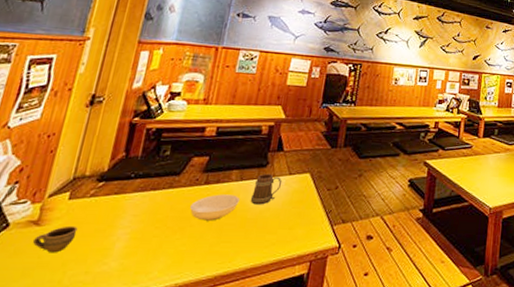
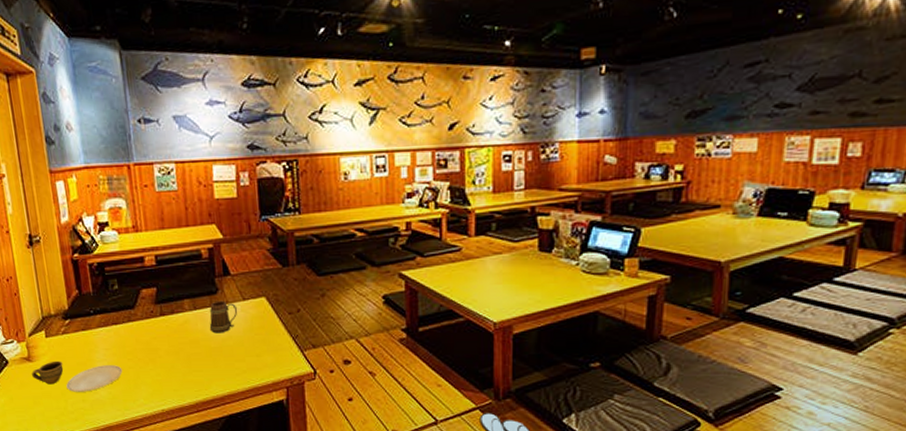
plate: none [71,233,145,263] -> present [66,365,123,392]
bowl: present [190,194,240,221] -> none [153,324,199,351]

